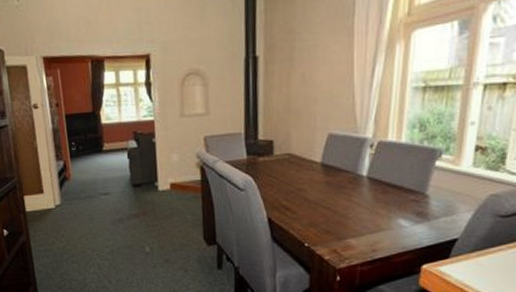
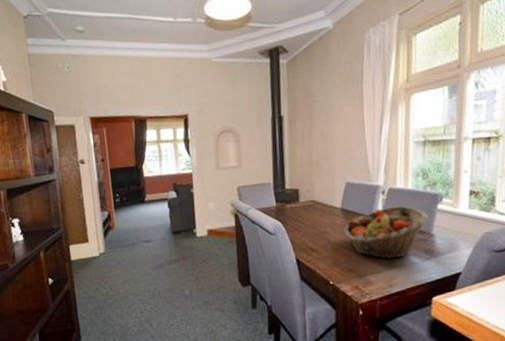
fruit basket: none [324,161,424,221] -> present [344,205,429,259]

